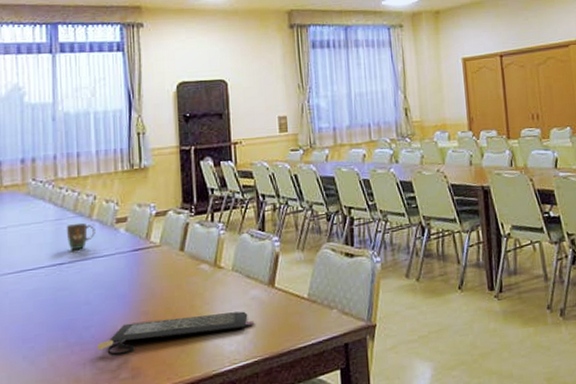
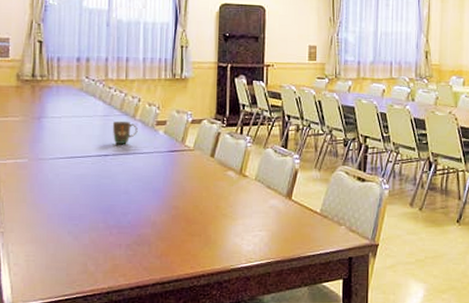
clutch bag: present [96,311,254,356] -> none [131,215,270,242]

